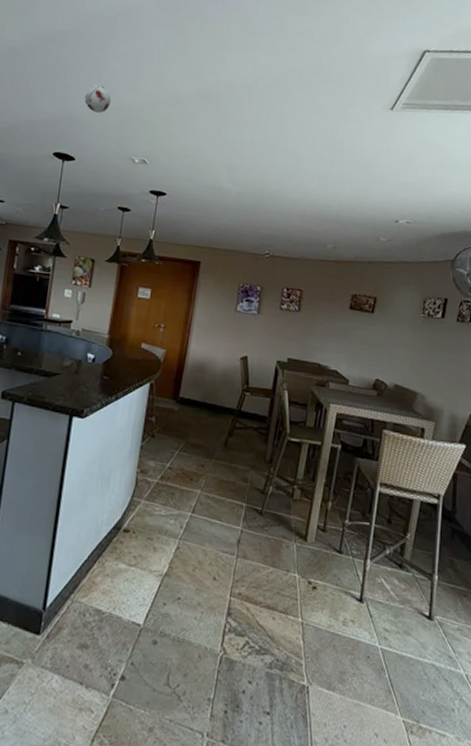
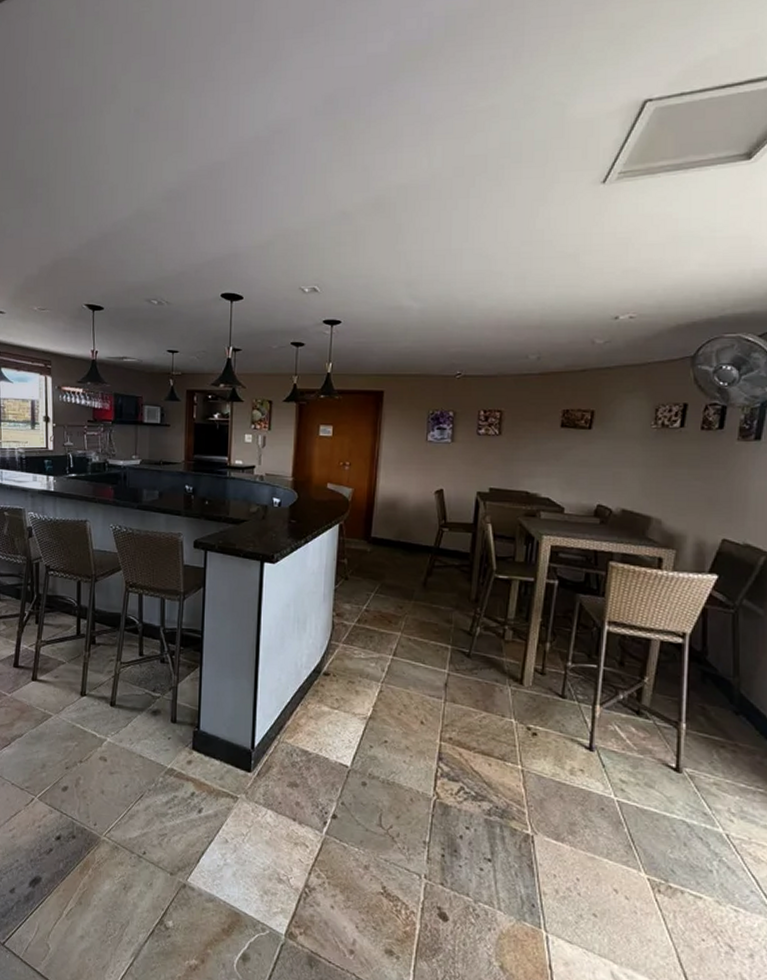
smoke detector: present [85,84,112,113] -> none [248,213,275,245]

